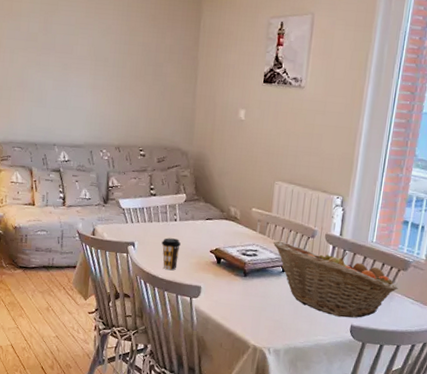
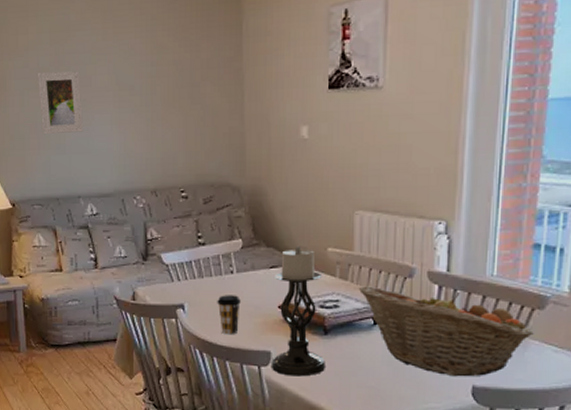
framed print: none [26,37,63,91] -> present [37,71,84,135]
candle holder: none [200,204,247,309] -> present [271,246,327,377]

